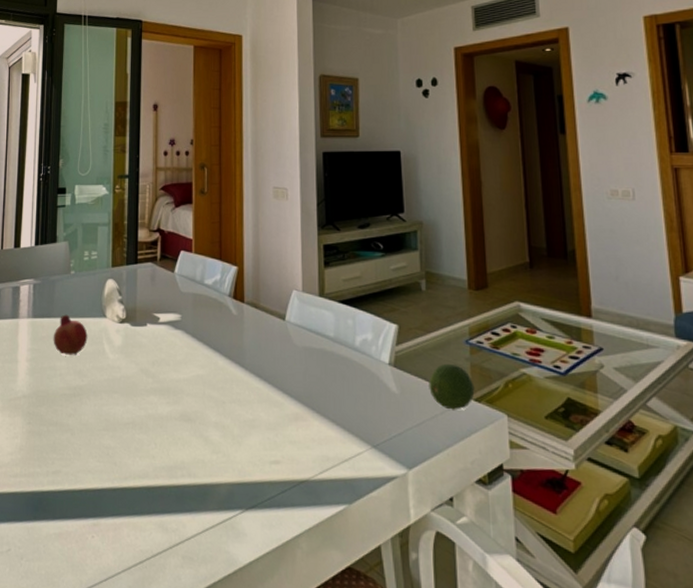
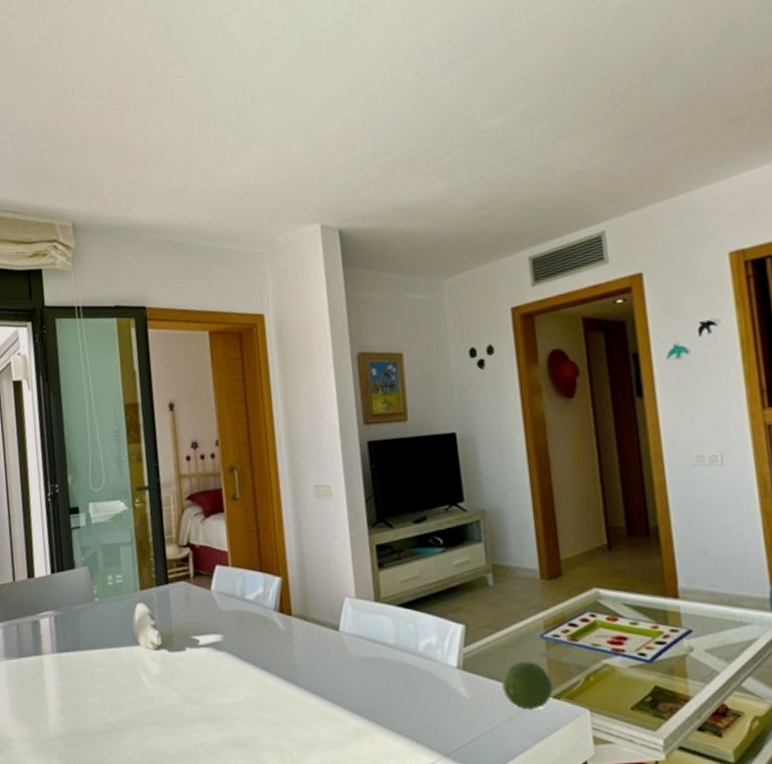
fruit: present [53,314,88,356] -> none [82,646,122,690]

